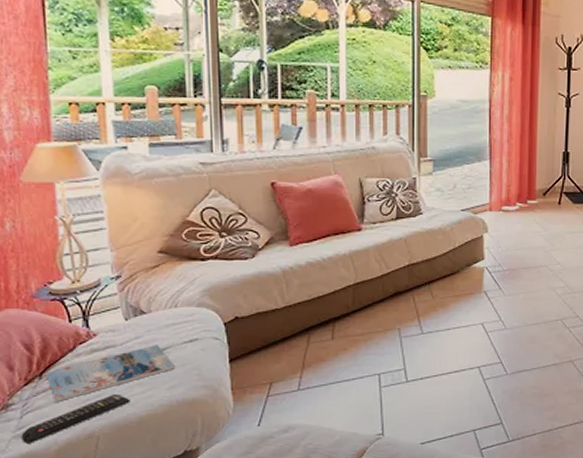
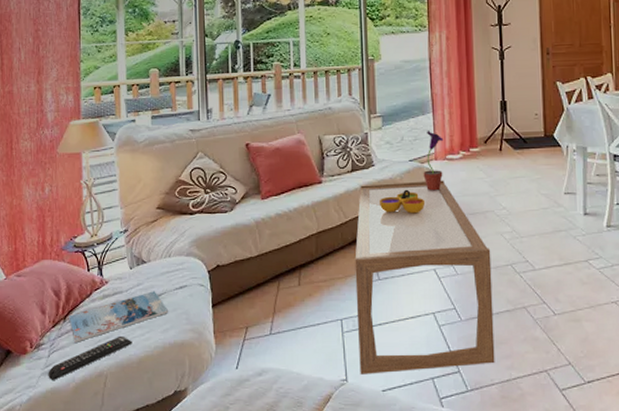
coffee table: none [396,232,542,428] -> present [355,180,495,374]
decorative bowl: none [425,240,477,266] -> present [379,189,426,214]
potted flower: none [476,179,499,243] -> present [423,131,443,191]

